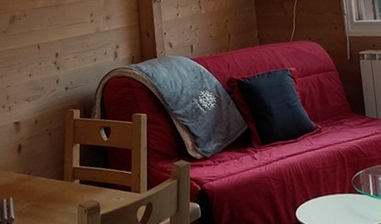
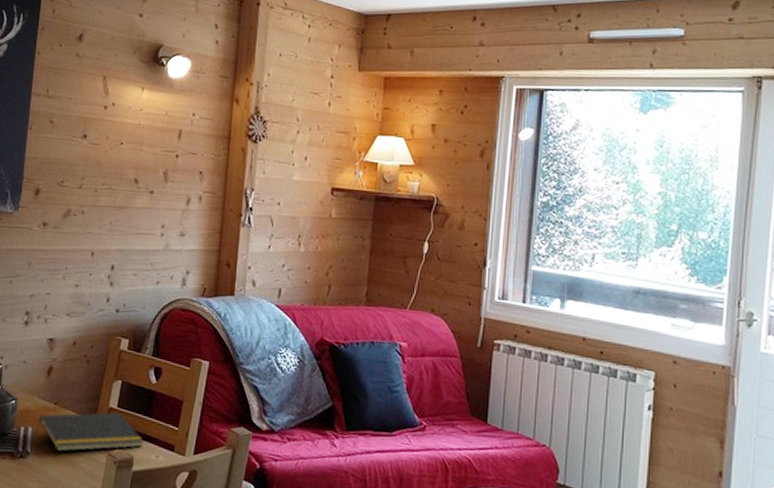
notepad: none [16,169,105,212] -> present [36,412,143,452]

